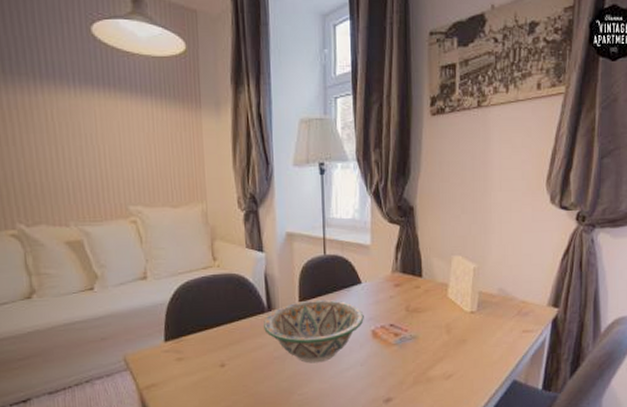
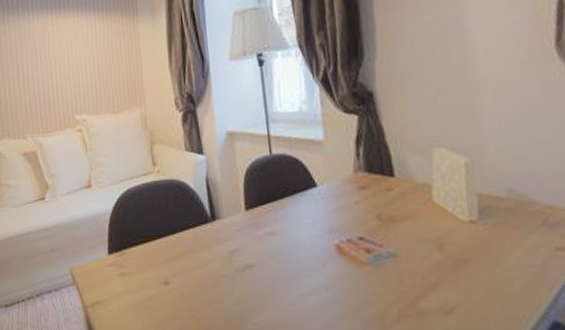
decorative bowl: present [262,299,364,363] -> none [207,206,325,285]

